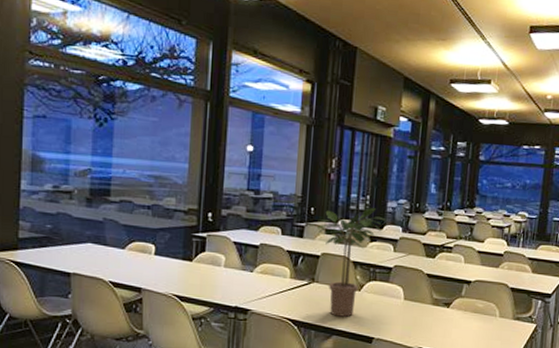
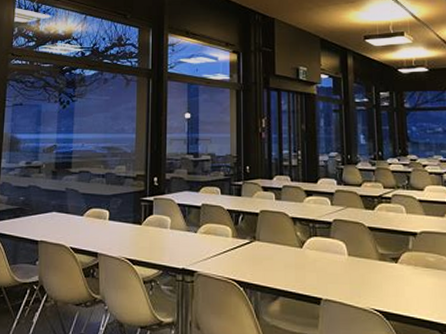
potted plant: present [317,207,387,317] -> none [254,161,320,276]

